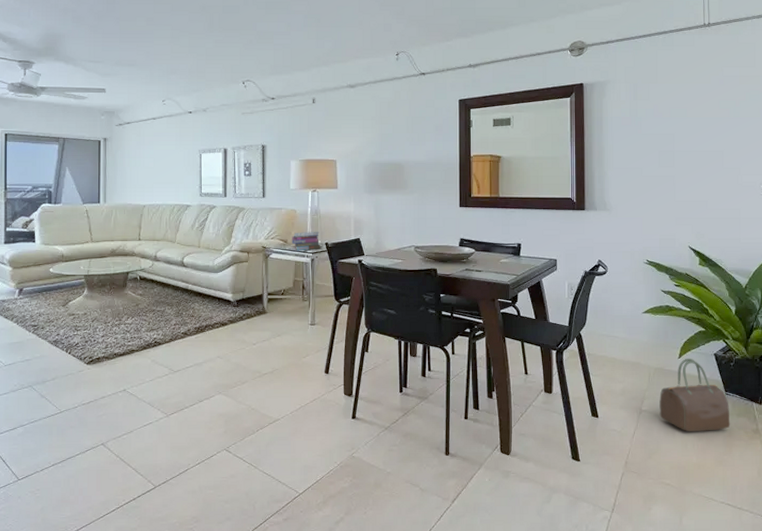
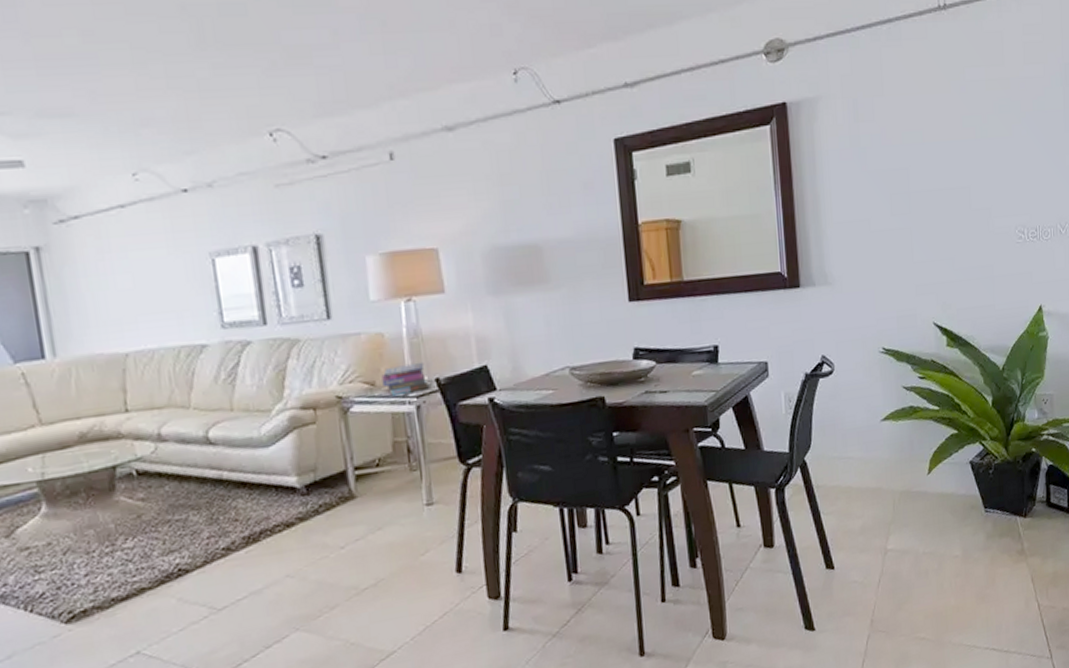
handbag: present [659,358,730,431] -> none [907,471,992,568]

